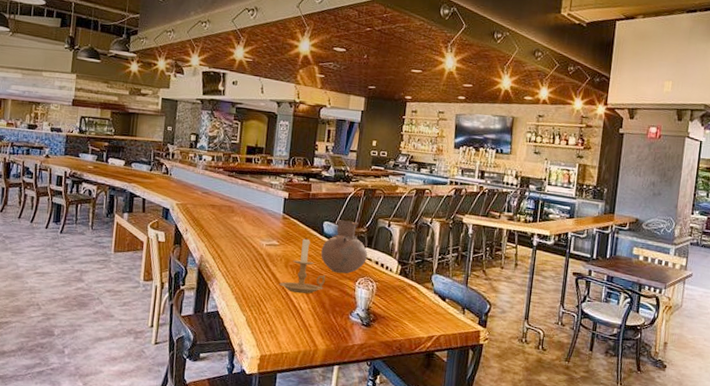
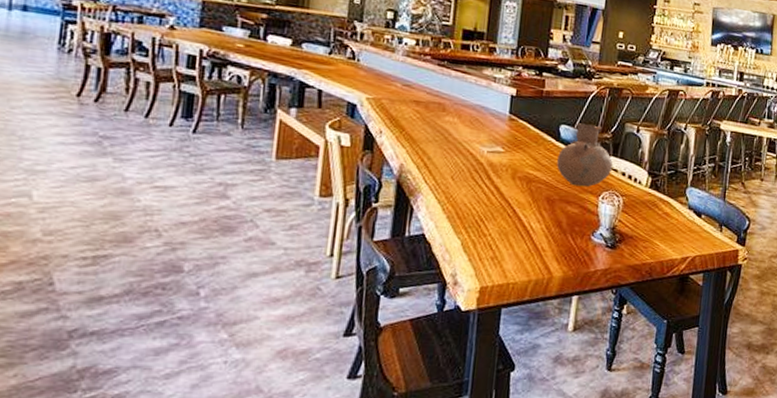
candle holder: present [279,237,326,294] -> none [504,143,562,211]

